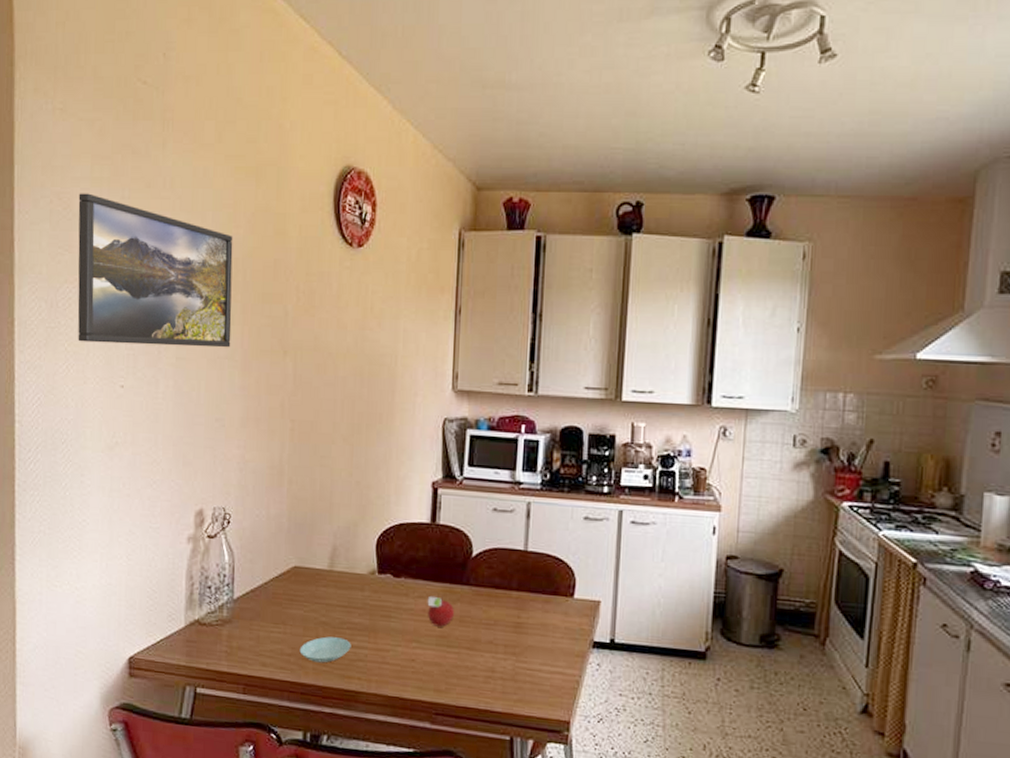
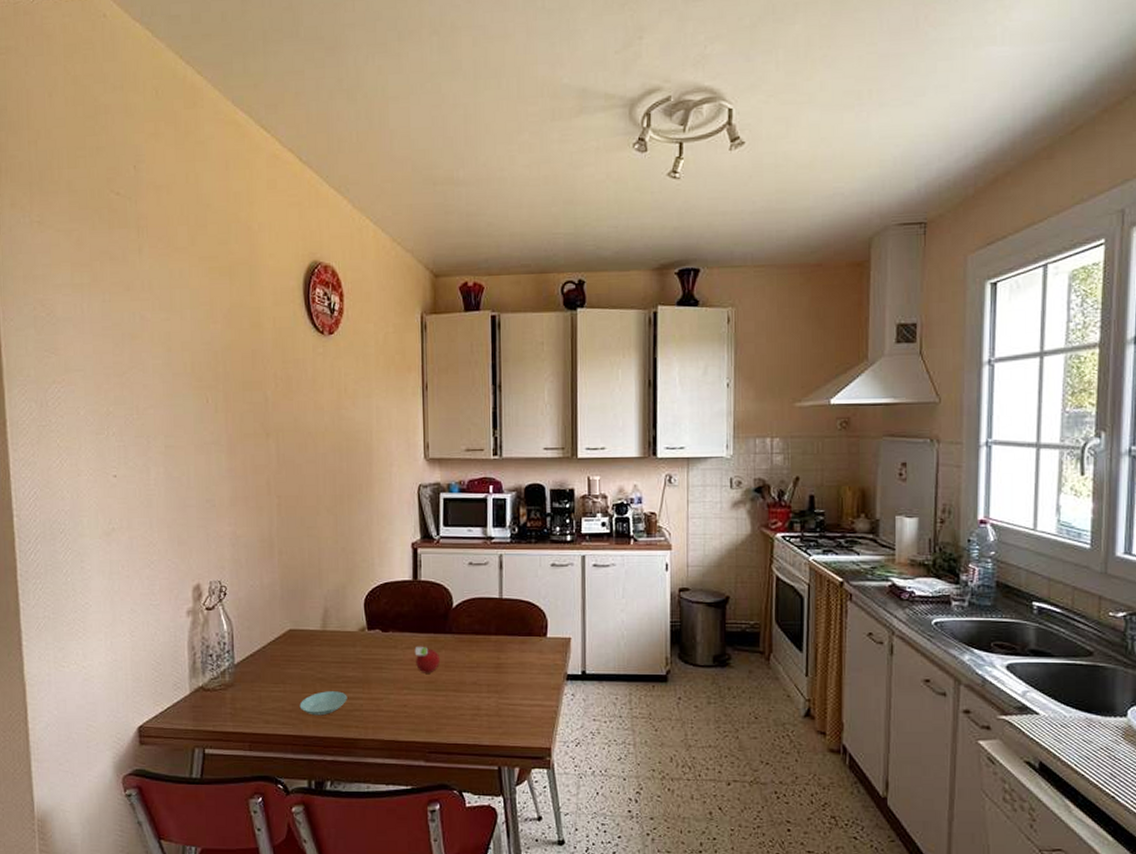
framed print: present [77,193,233,348] -> none [61,299,216,438]

